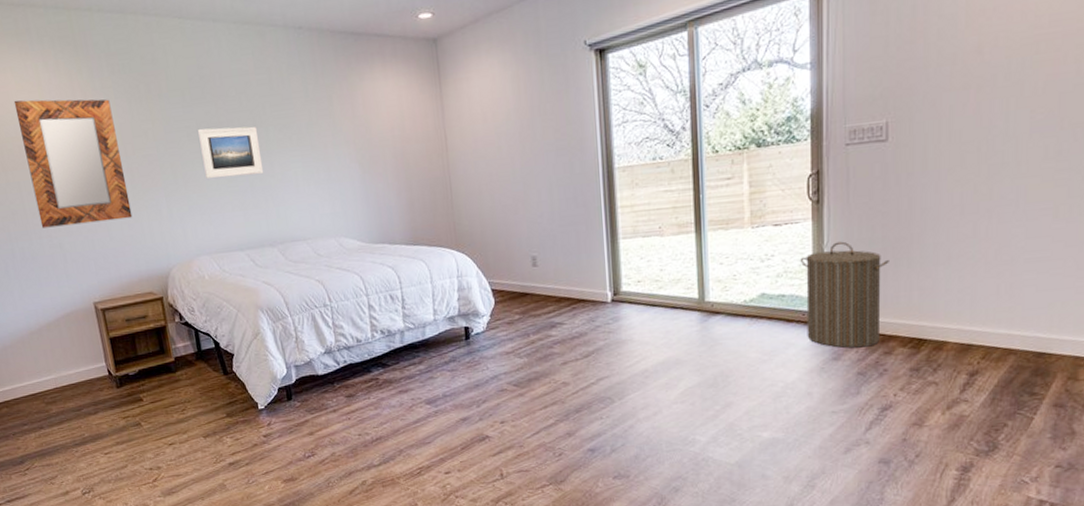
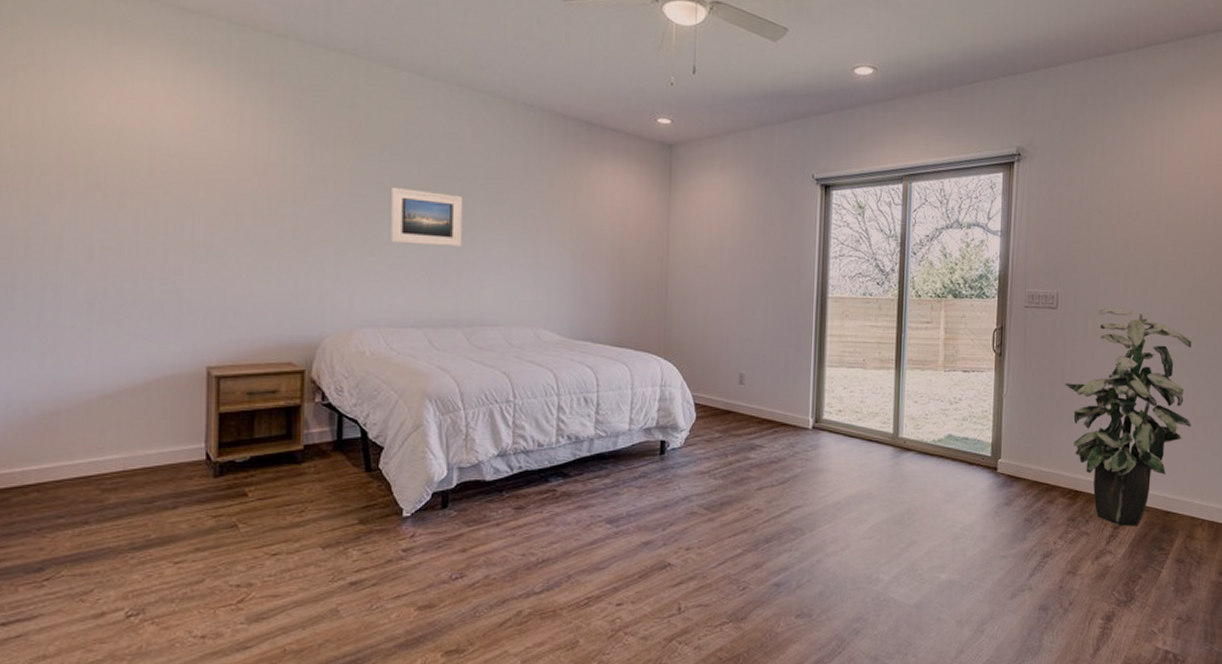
home mirror: present [13,99,133,228] -> none [156,114,287,273]
laundry hamper: present [800,241,889,348] -> none [983,393,1055,495]
indoor plant: none [899,127,1074,373] -> present [1064,308,1192,526]

